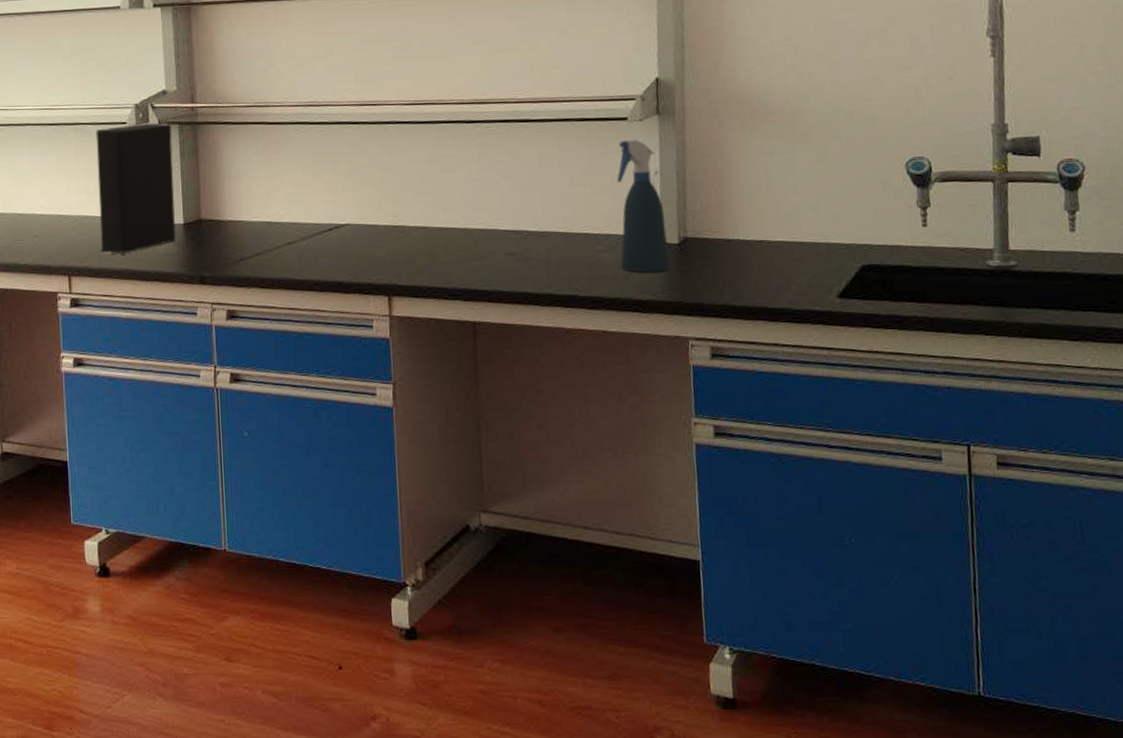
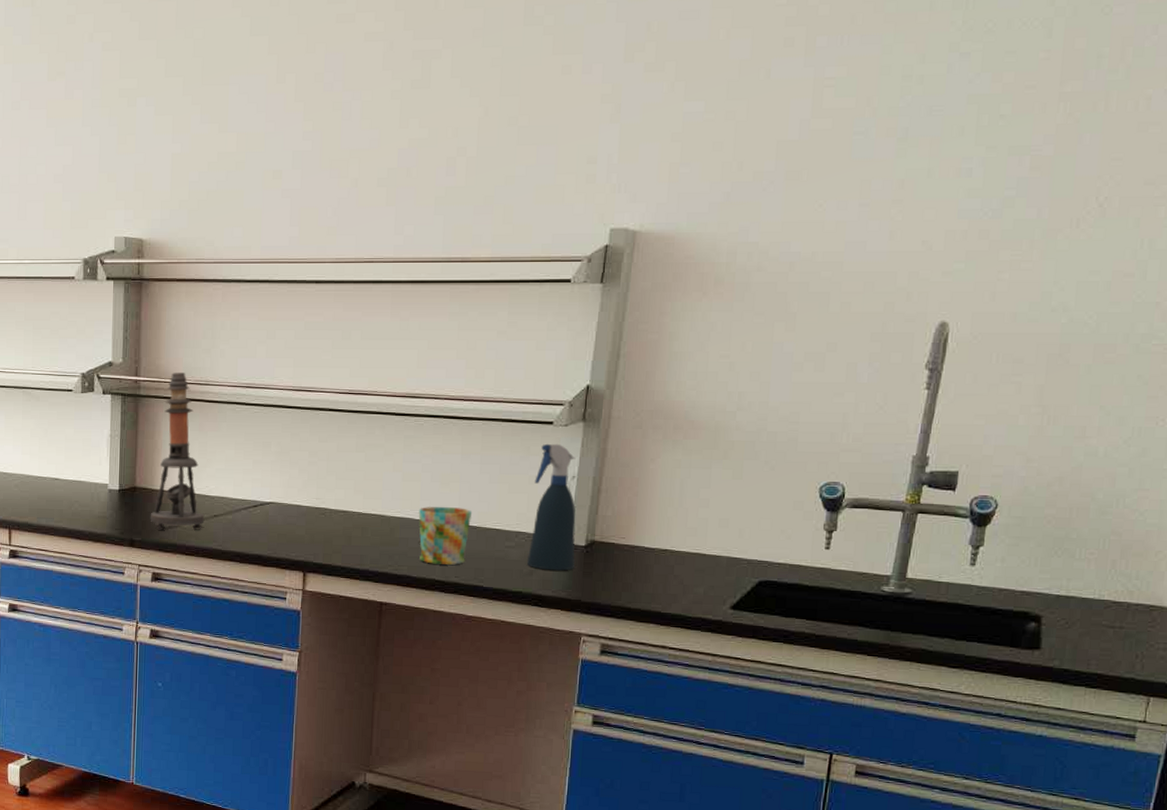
binder: present [96,123,176,254] -> none [40,392,116,513]
microscope: none [219,96,278,263] -> present [150,373,205,530]
mug: none [501,214,558,276] -> present [418,507,473,565]

